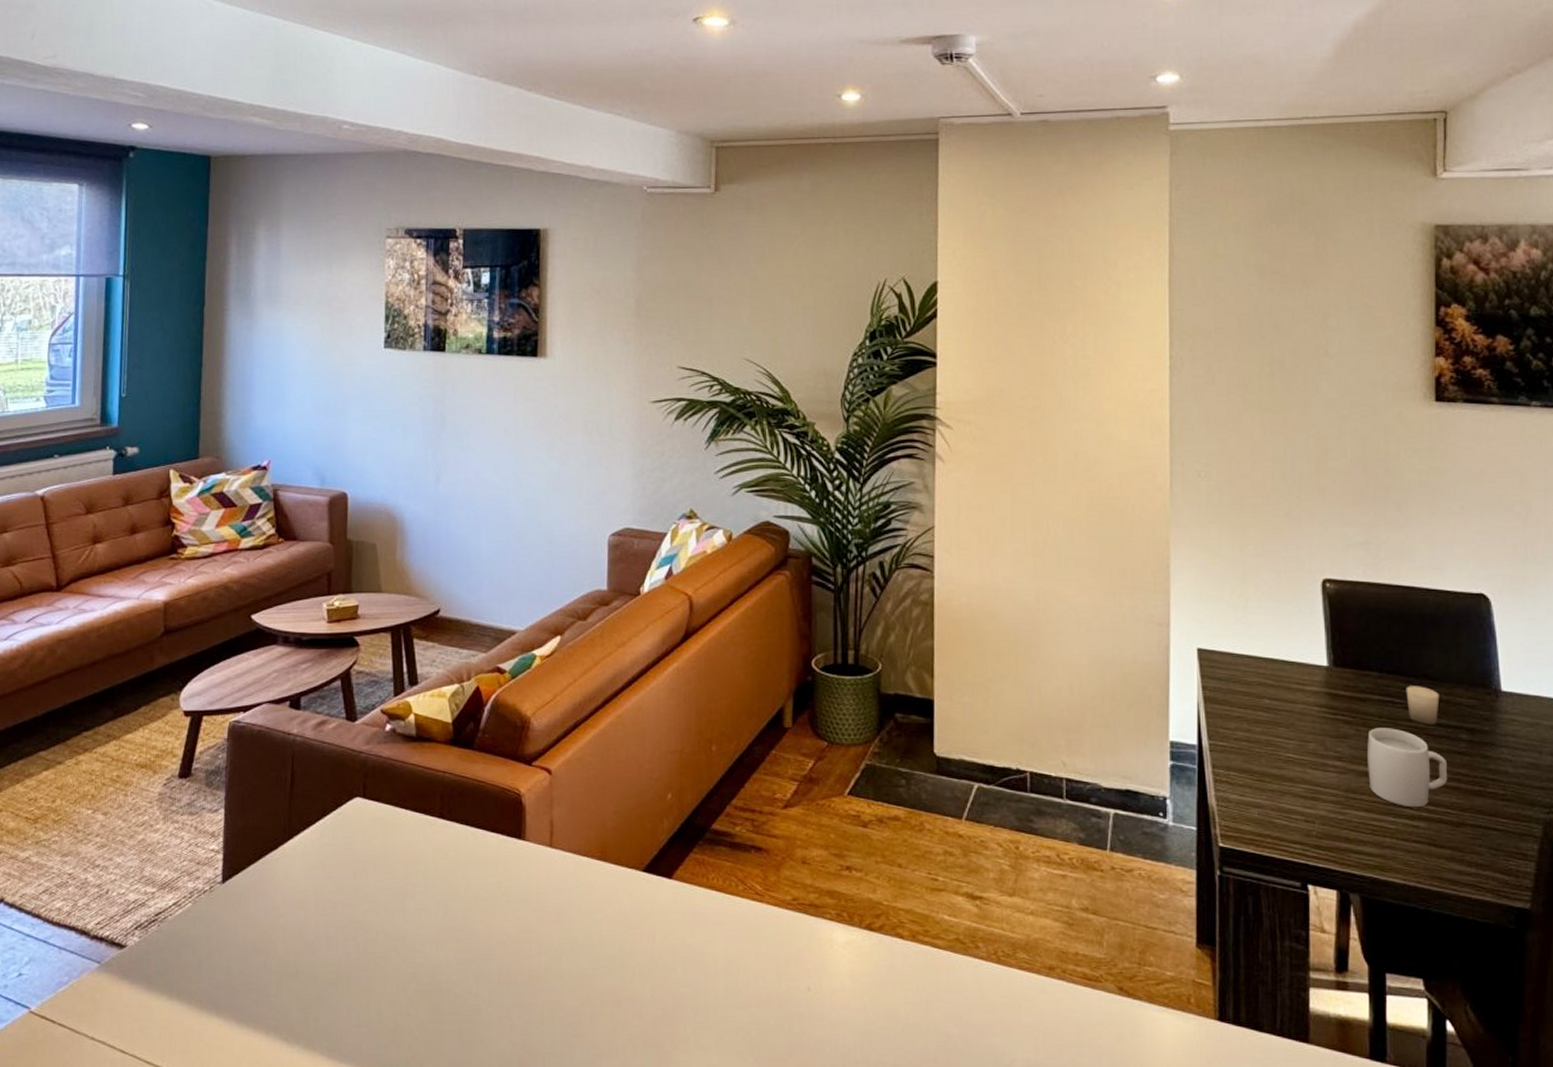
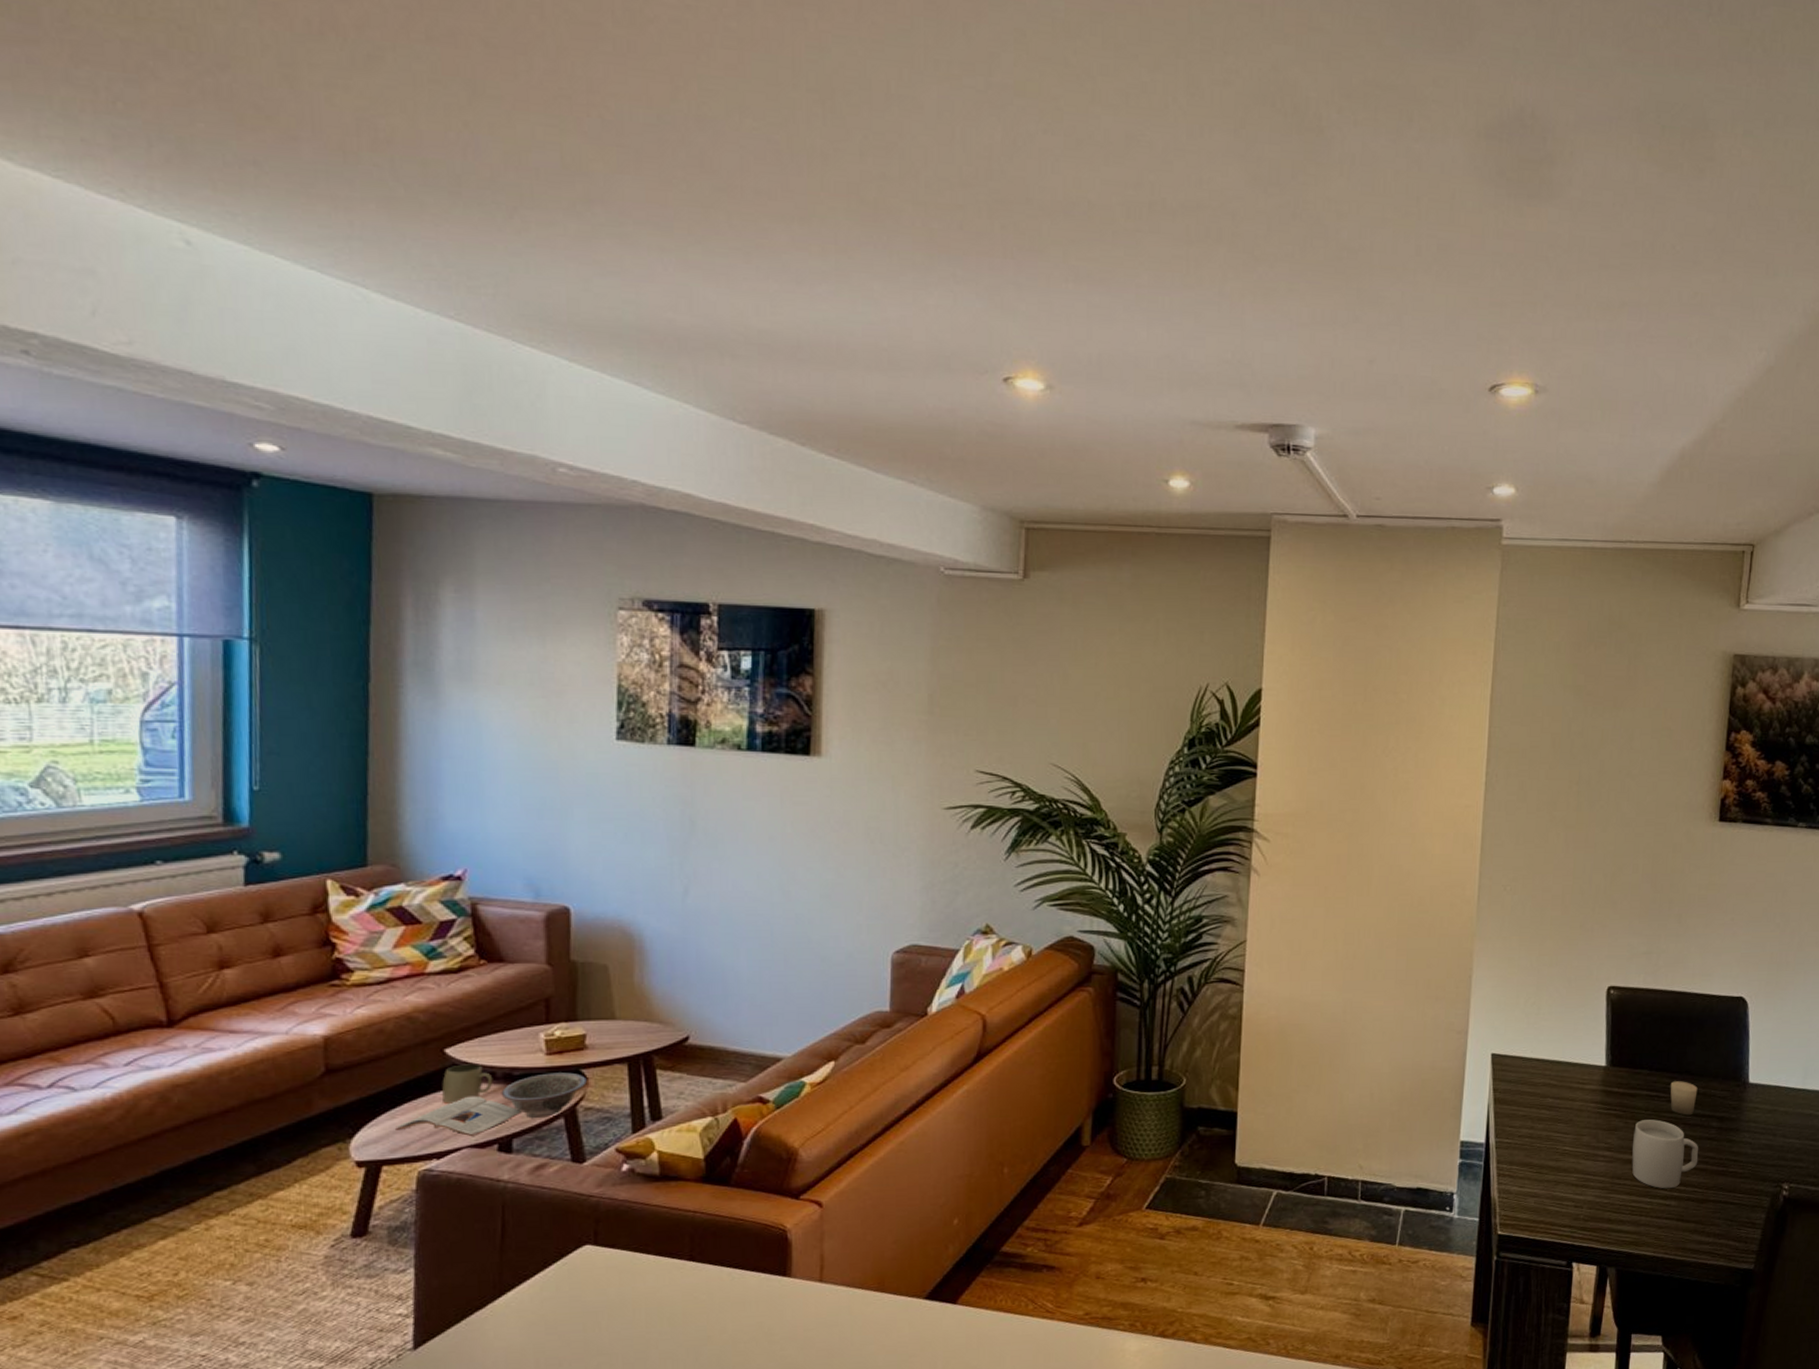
magazine: none [214,657,309,694] -> present [395,1095,523,1137]
mug: none [248,629,287,665] -> present [442,1064,493,1105]
decorative bowl: none [292,639,359,679] -> present [501,1072,587,1118]

